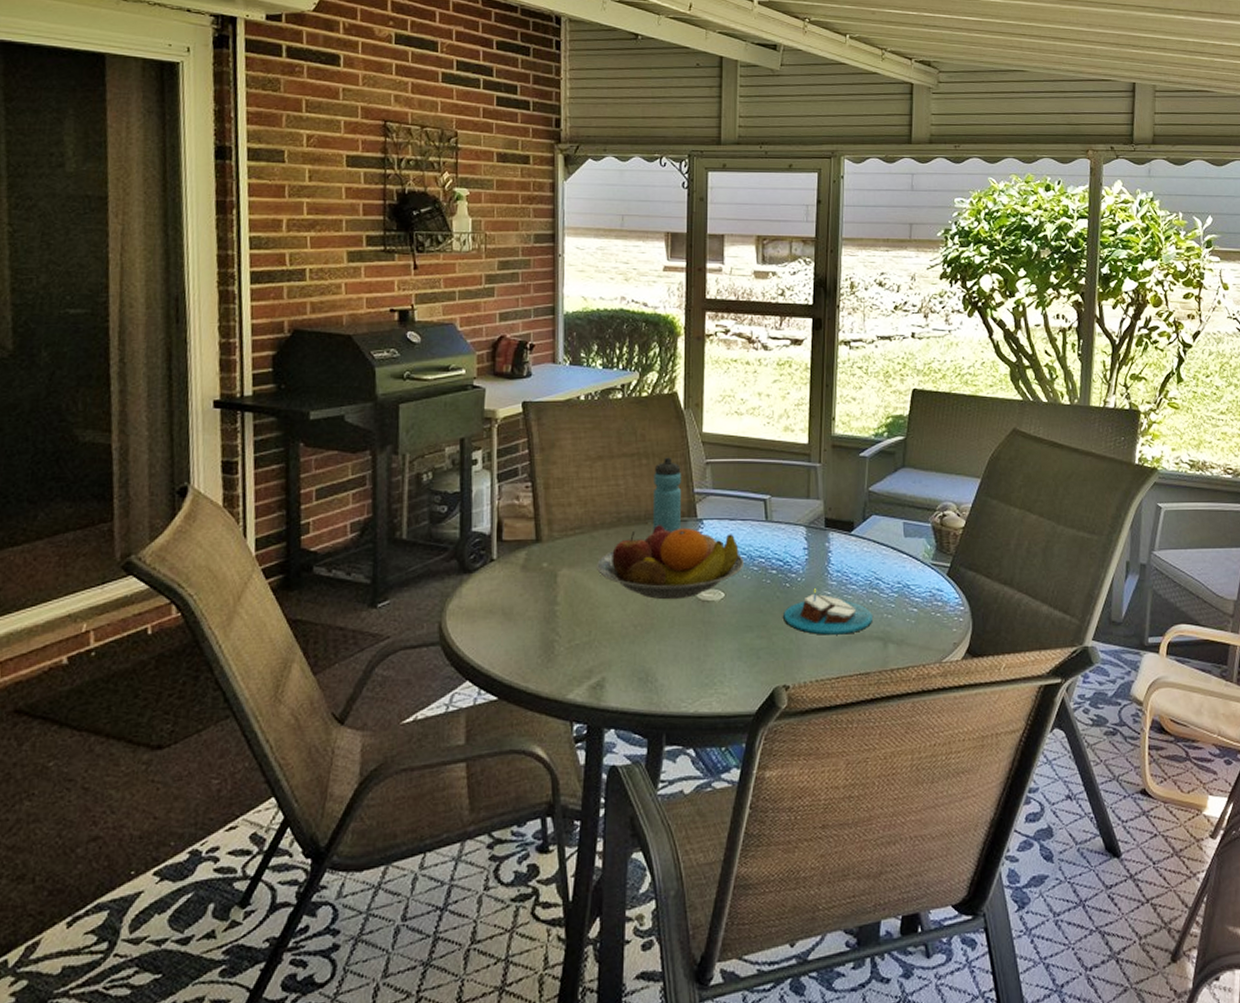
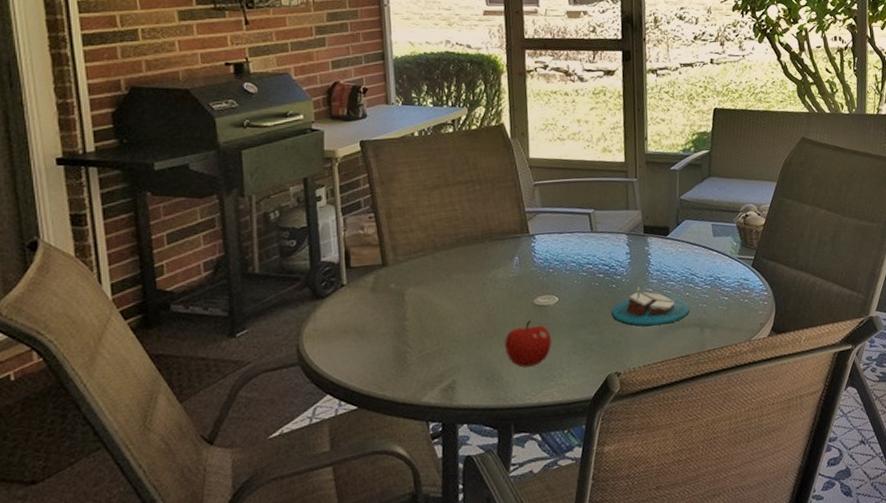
fruit bowl: present [597,525,743,600] -> none [441,242,574,308]
water bottle: present [653,457,682,532] -> none [487,182,515,249]
fruit: none [662,616,715,670] -> present [505,319,552,368]

